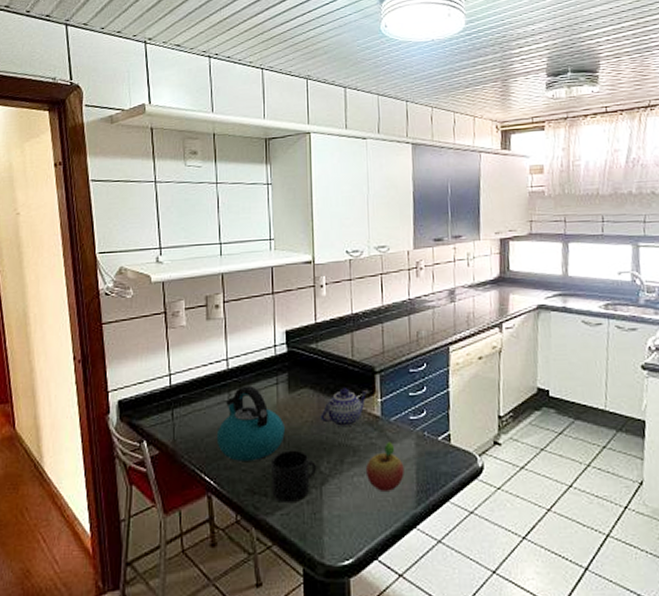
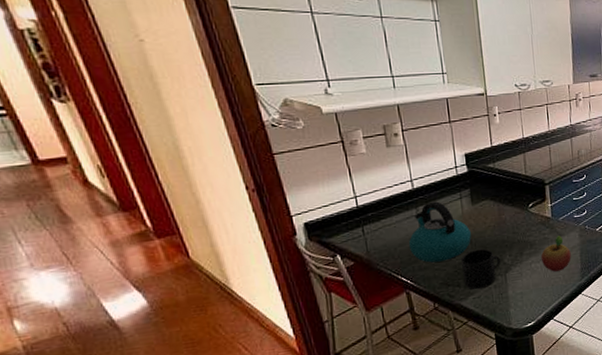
teapot: present [319,388,368,428] -> none [500,198,540,228]

